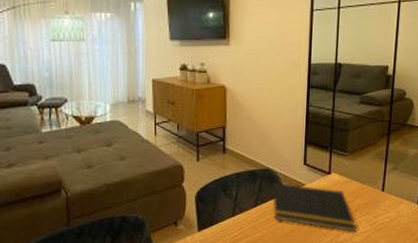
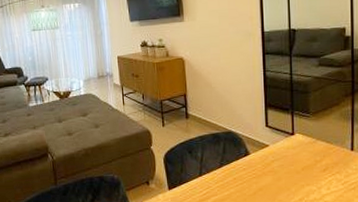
notepad: present [270,182,357,232] -> none [235,144,328,192]

